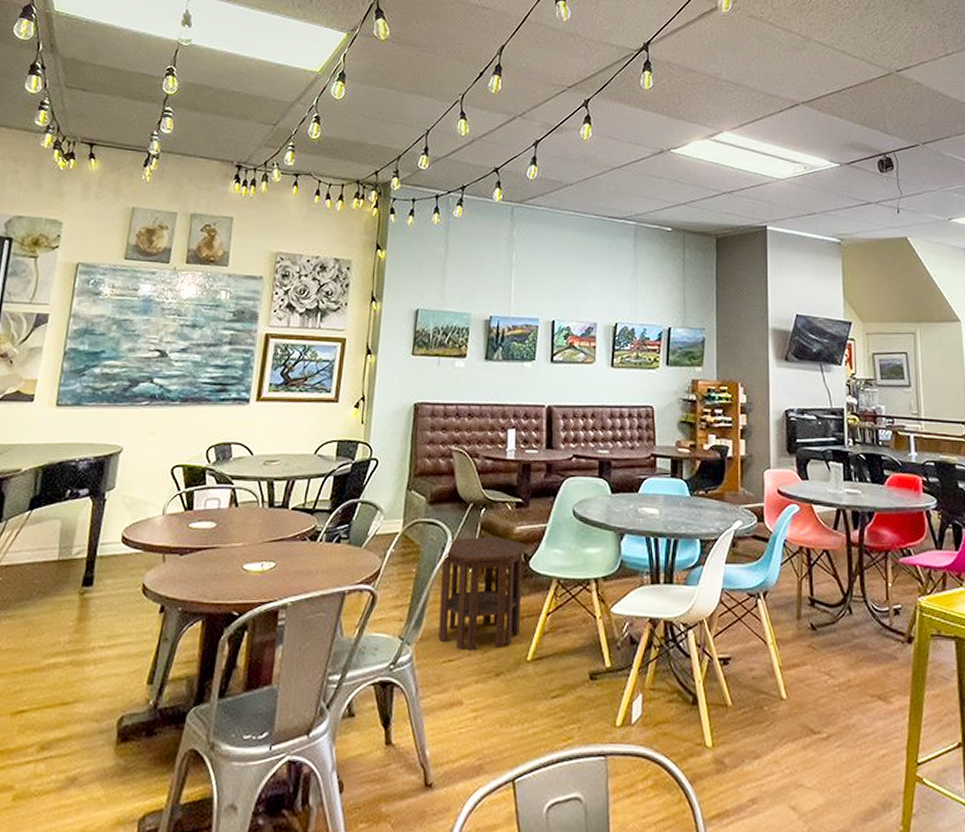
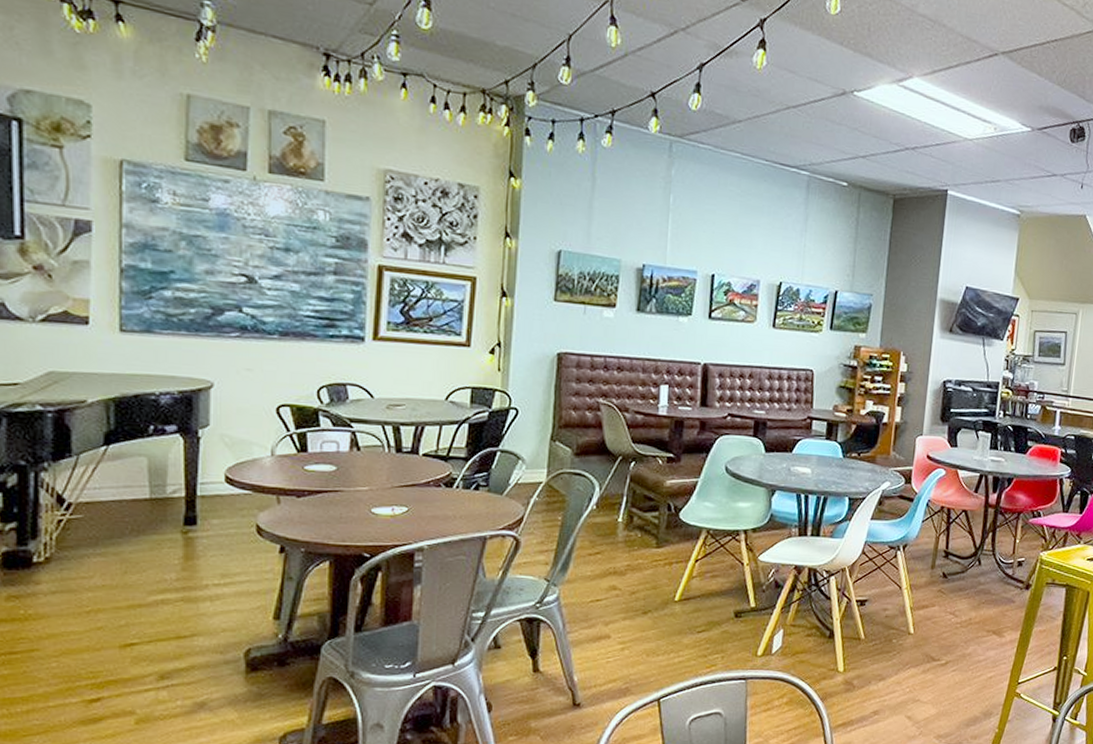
side table: present [438,536,528,651] -> none [586,488,678,592]

